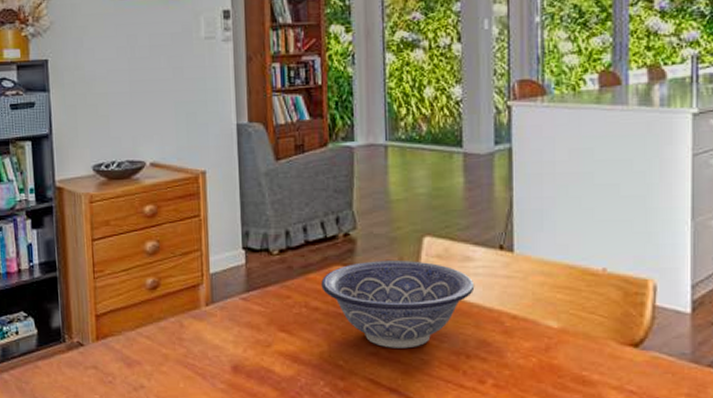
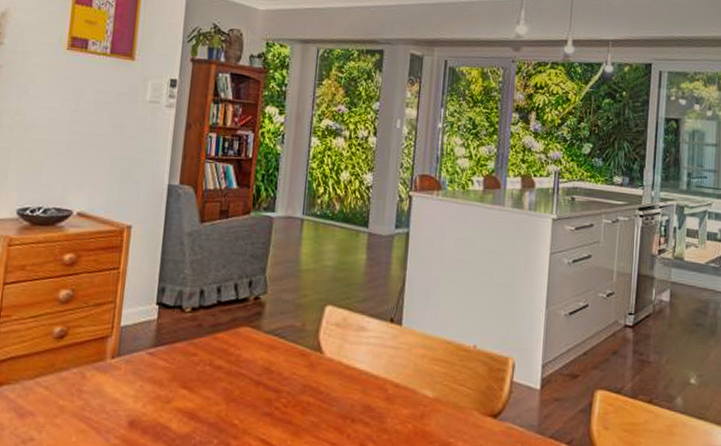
decorative bowl: present [321,261,475,349] -> none [227,324,366,411]

